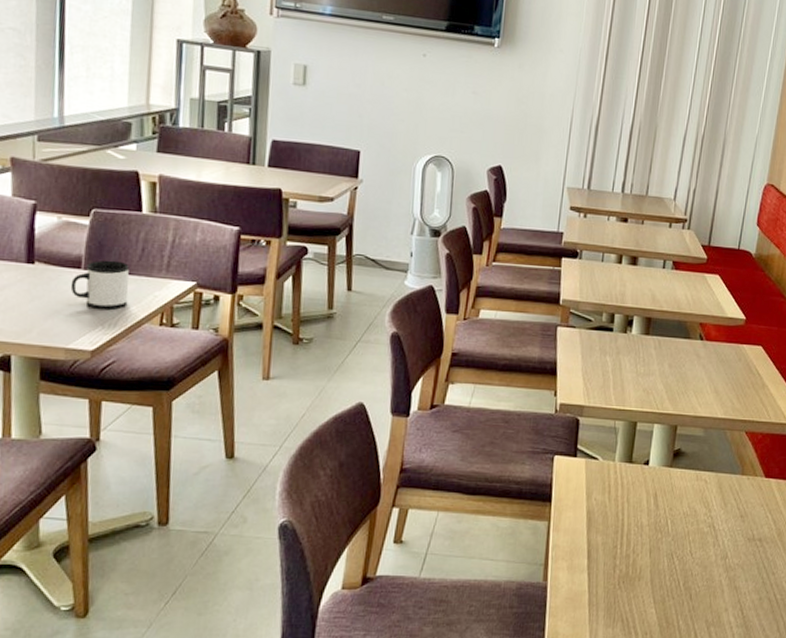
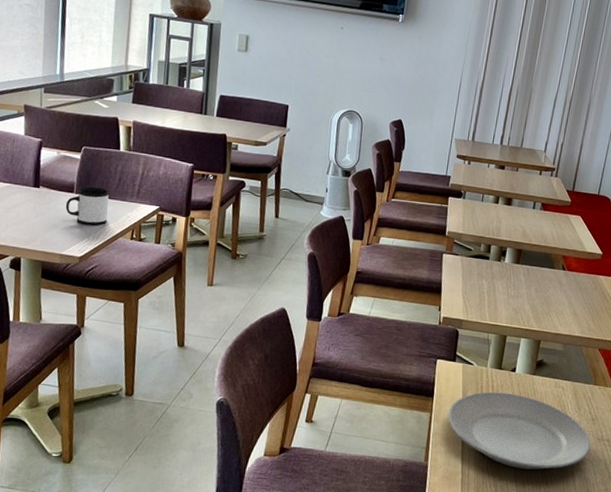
plate: none [570,490,740,581] -> present [448,391,591,470]

